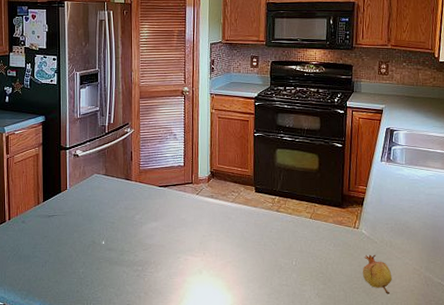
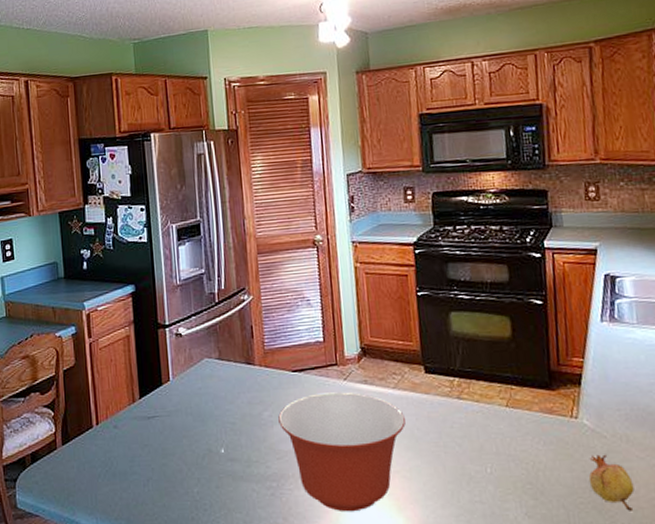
mixing bowl: none [146,203,238,290] -> present [278,392,406,512]

